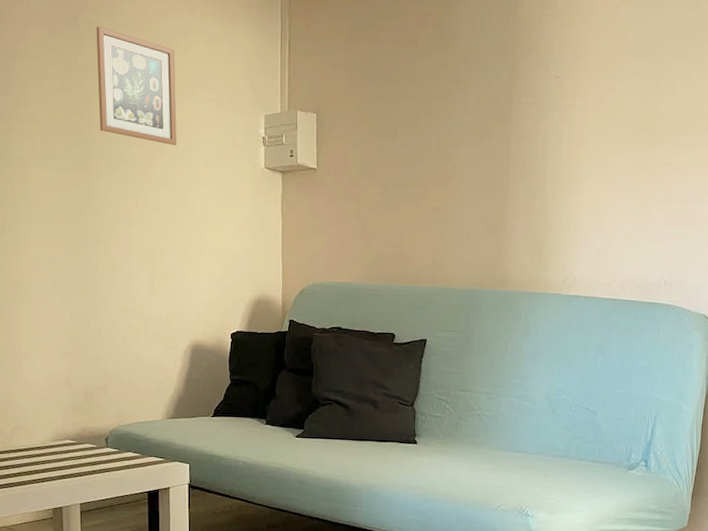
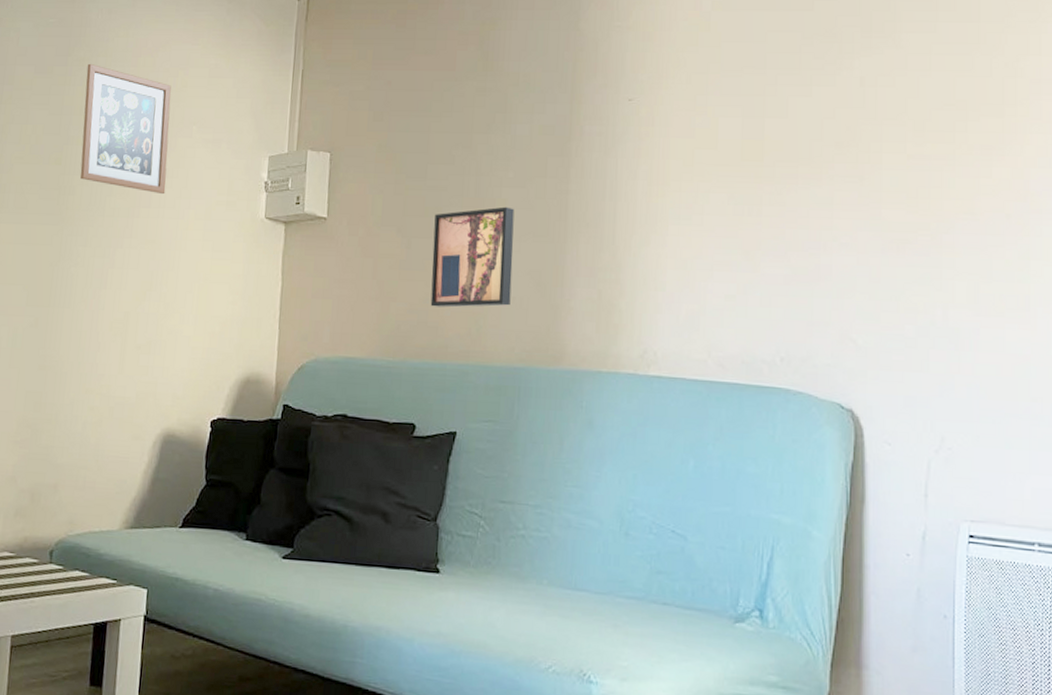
wall art: none [403,162,468,243] -> present [430,206,515,308]

